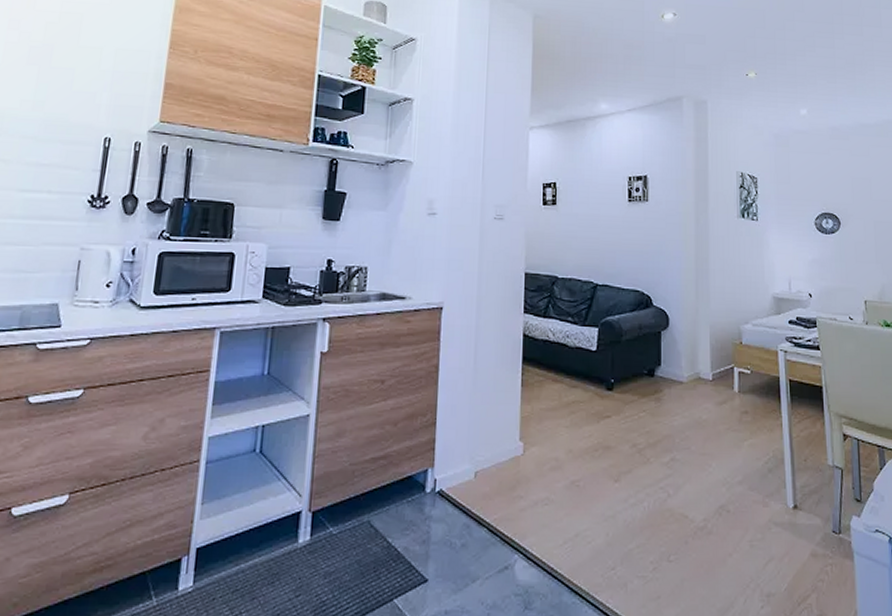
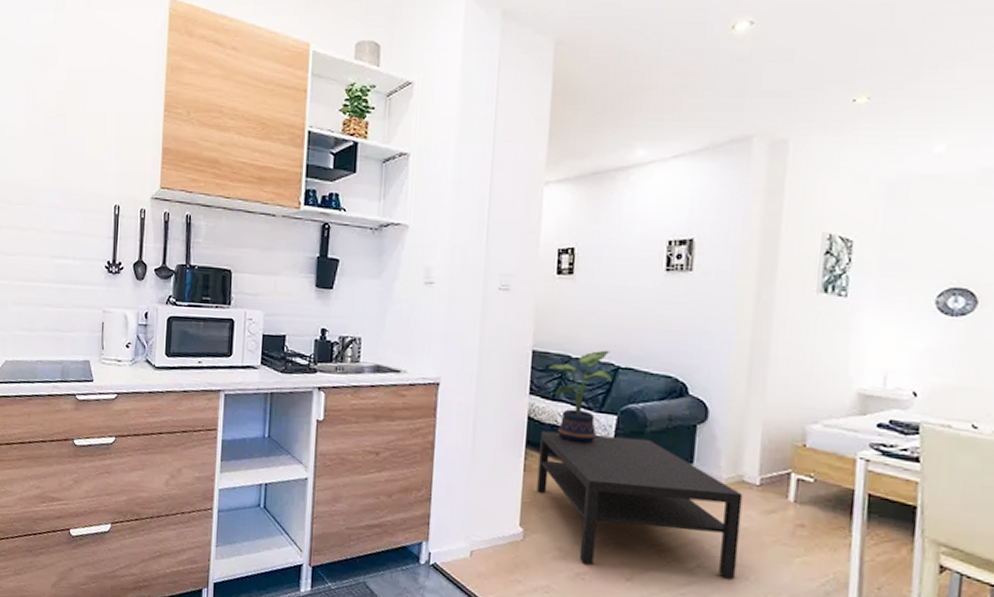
coffee table: none [534,346,701,470] -> present [537,430,743,580]
potted plant: none [539,270,592,356] -> present [548,350,612,444]

